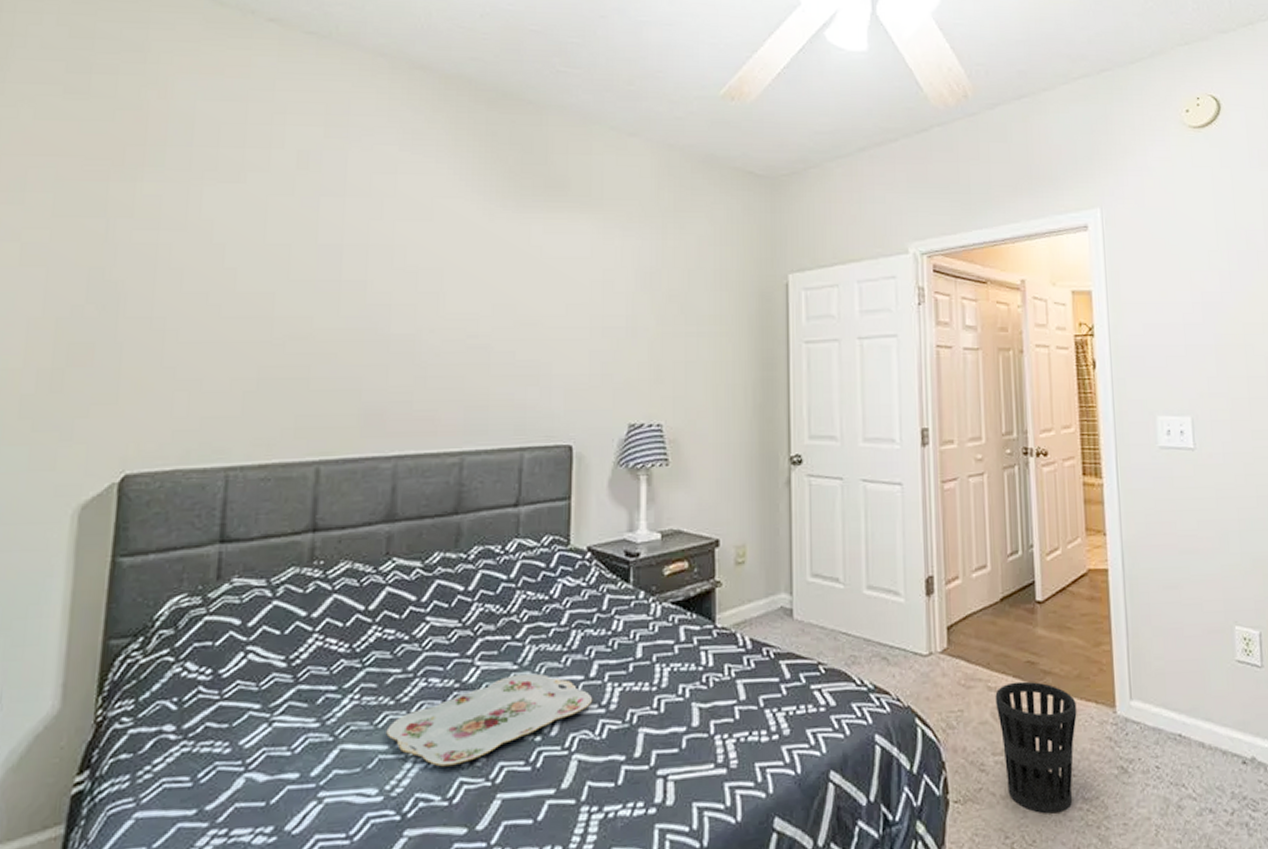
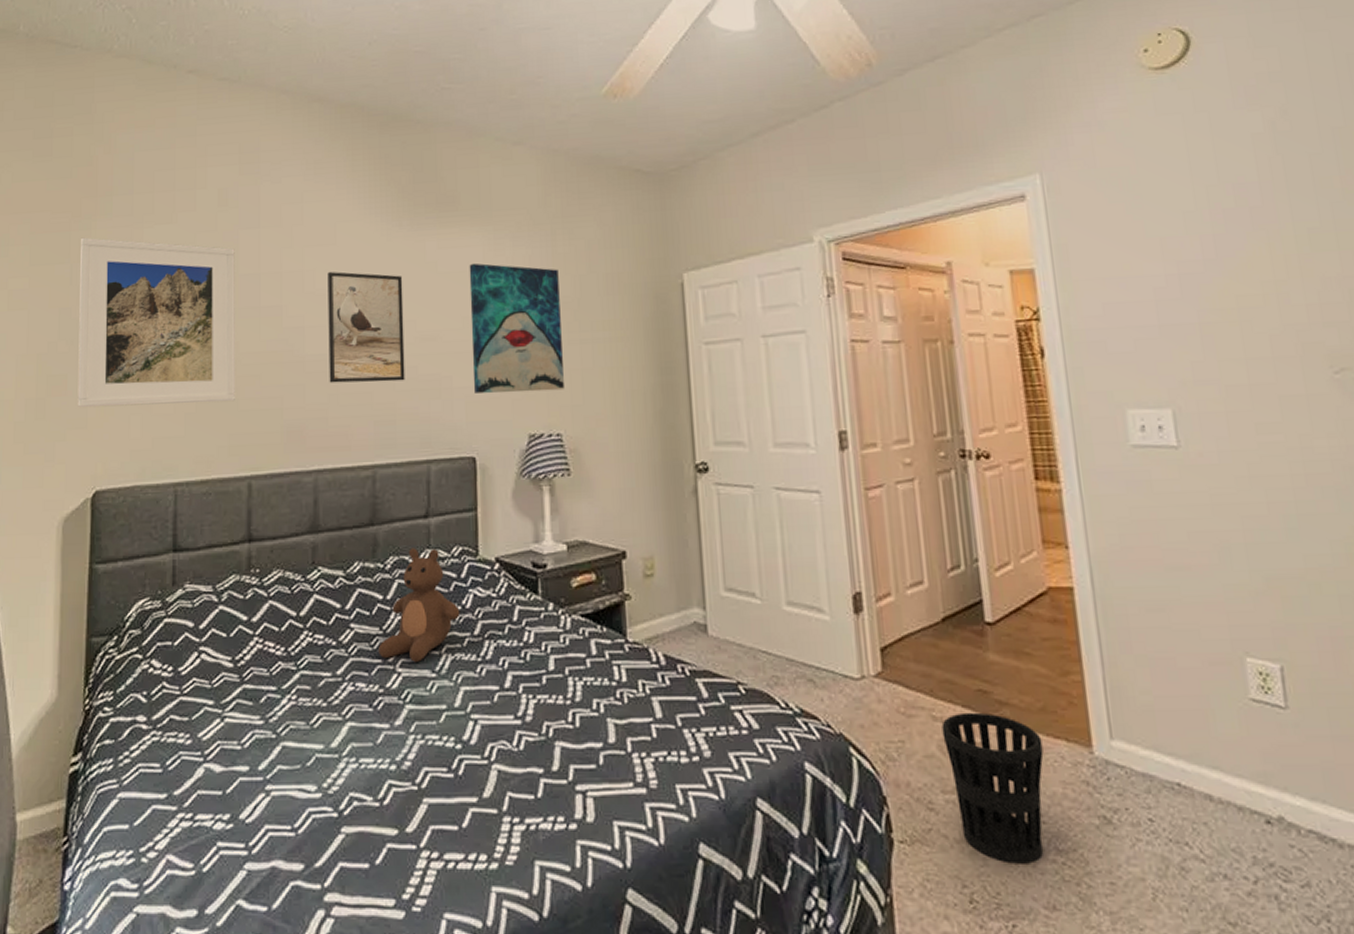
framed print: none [106,189,314,381] -> present [77,237,236,408]
serving tray: present [386,673,593,767] -> none [321,682,509,769]
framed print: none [416,249,504,366] -> present [327,271,405,383]
teddy bear: none [456,537,547,654] -> present [378,548,460,662]
wall art: none [573,250,667,382] -> present [469,263,564,394]

